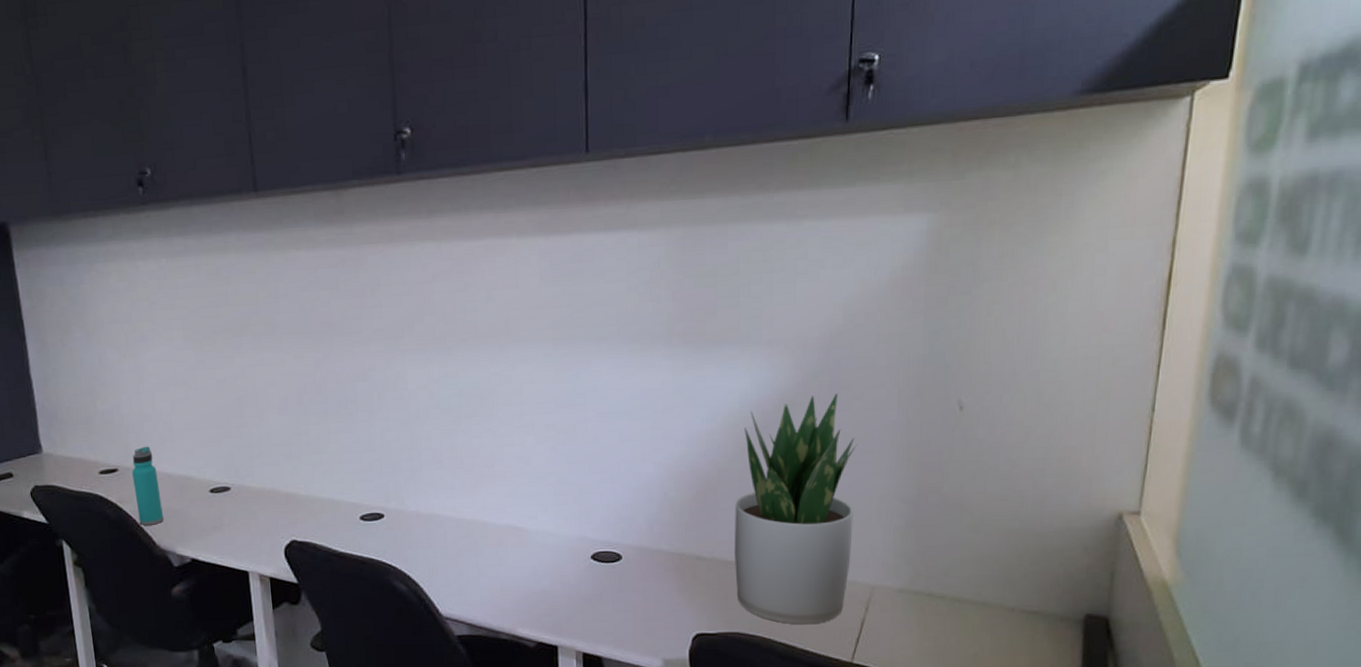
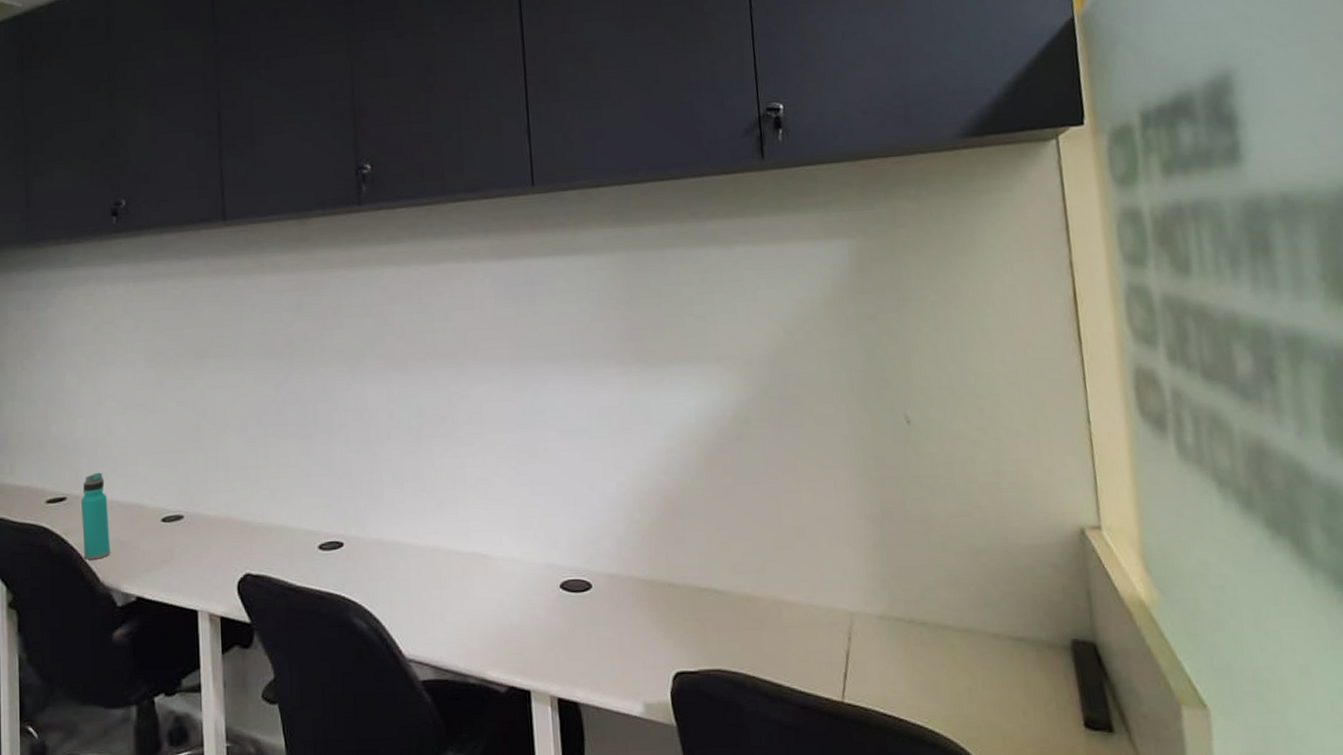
planter: present [734,393,858,625] -> none [702,409,826,659]

